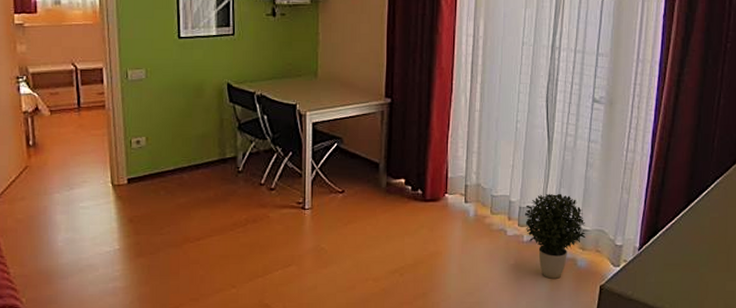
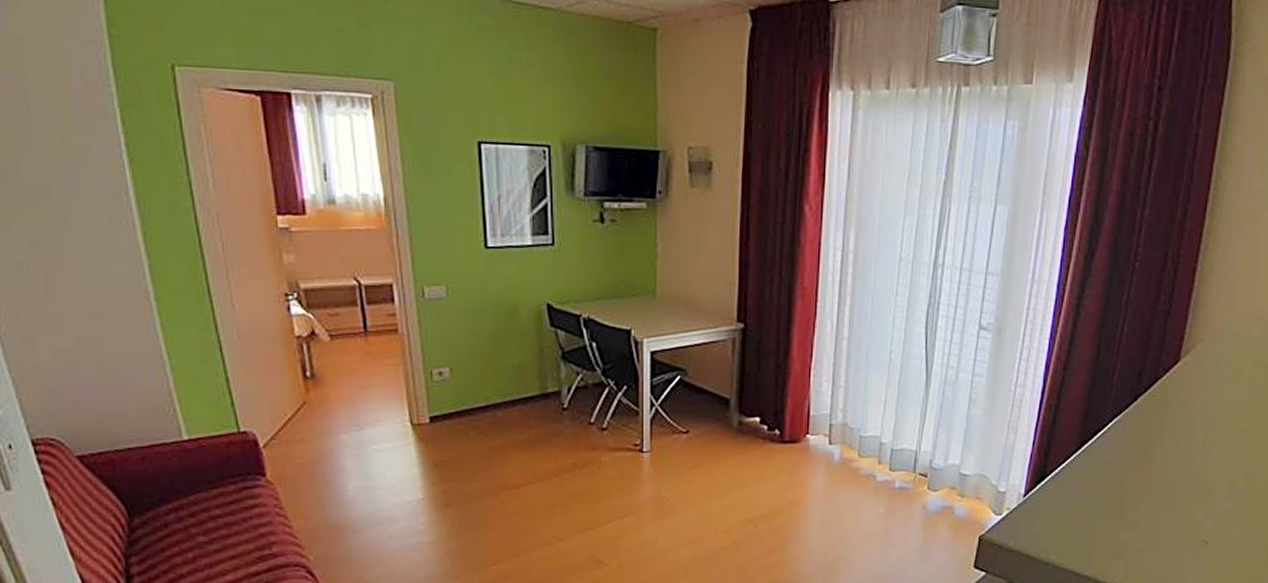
potted plant: present [524,193,586,280] -> none [896,433,965,530]

